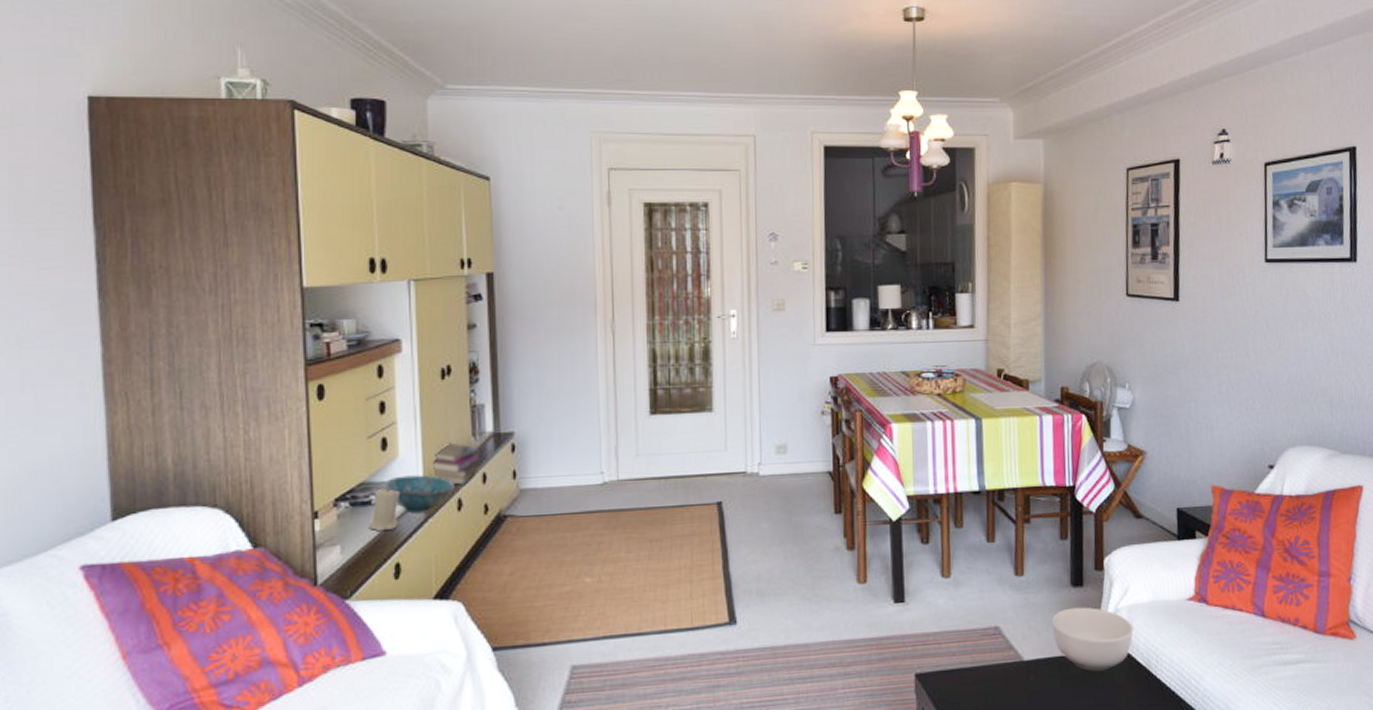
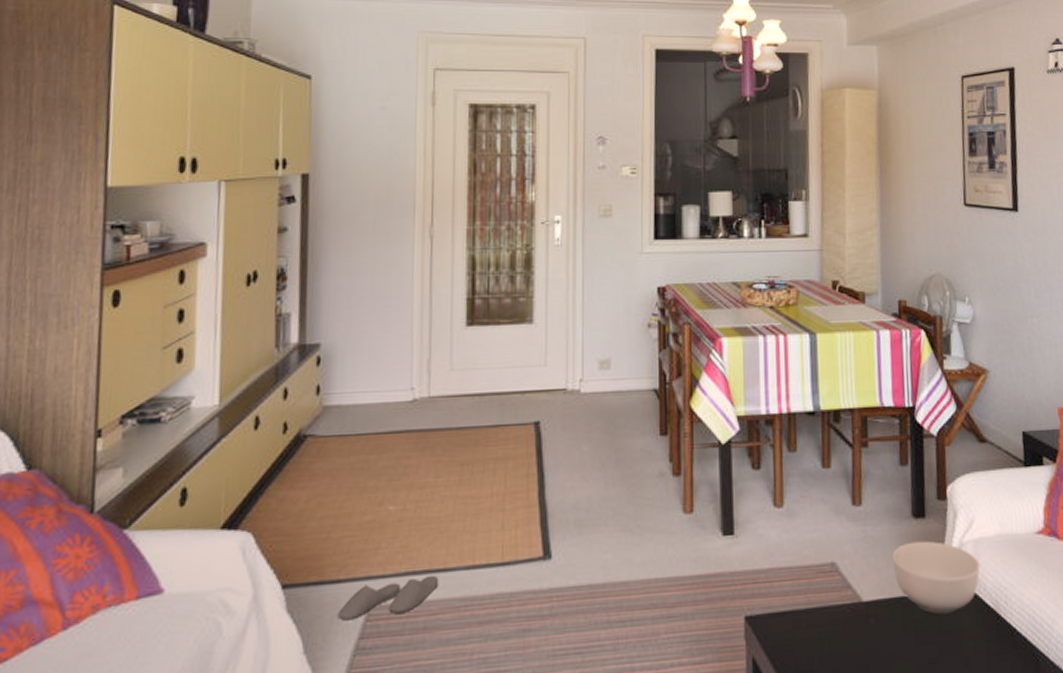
candle: present [368,487,399,532] -> none [155,403,192,453]
decorative bowl: present [384,475,455,513] -> none [176,389,253,432]
books: present [428,442,480,487] -> none [225,354,282,403]
slippers: none [544,638,635,678] -> present [337,575,439,621]

